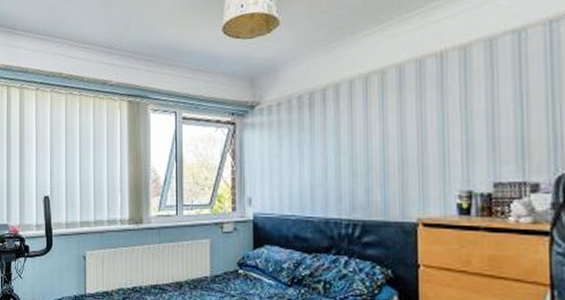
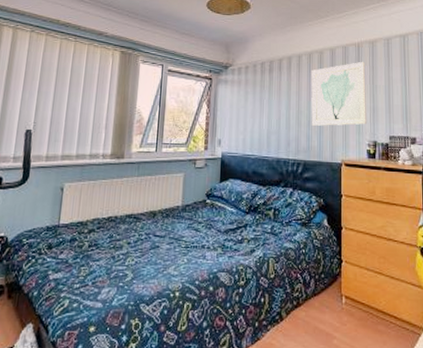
wall art: none [369,77,456,174] -> present [311,61,366,126]

